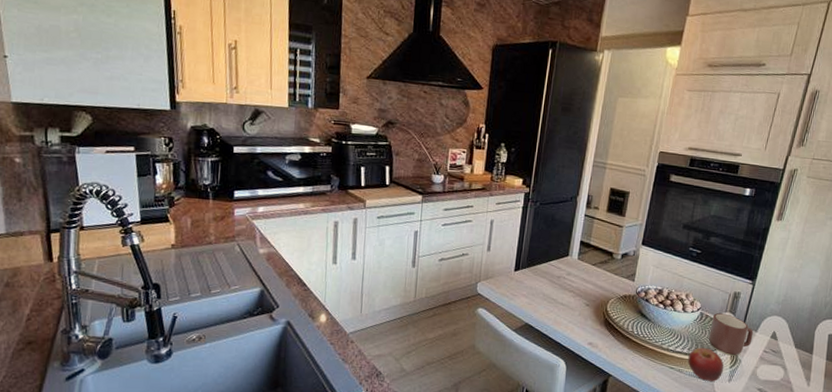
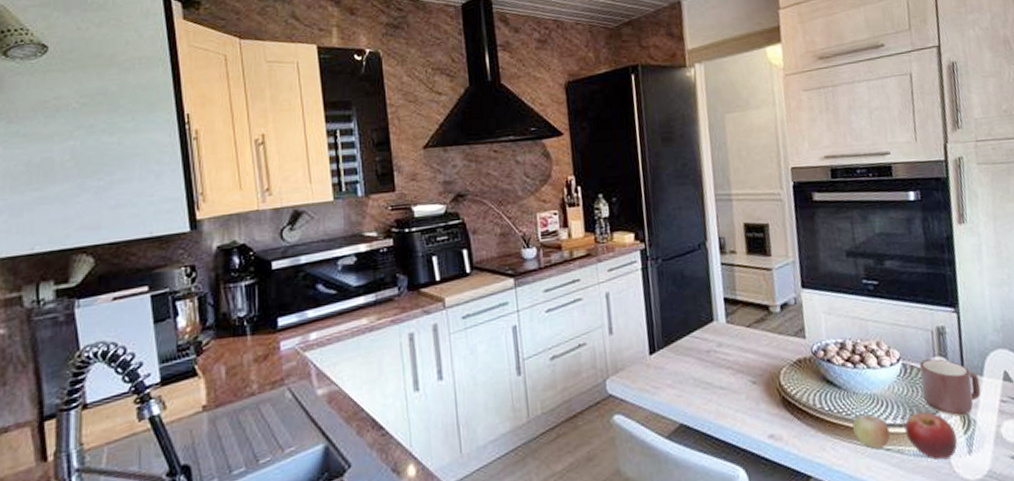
fruit: none [650,341,677,366] -> present [852,413,891,449]

